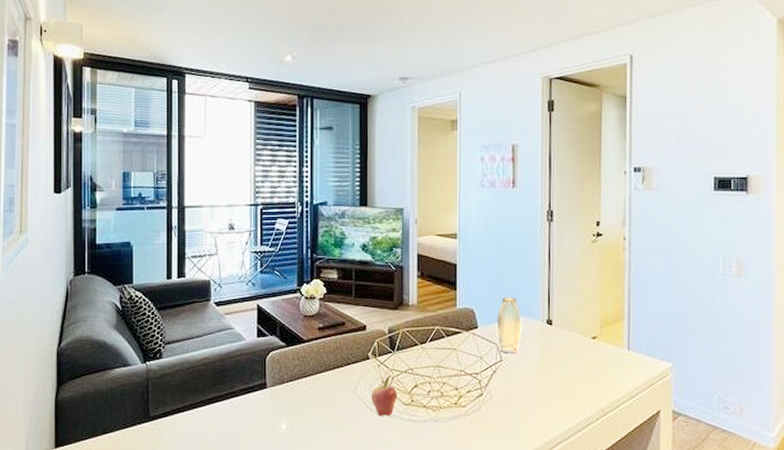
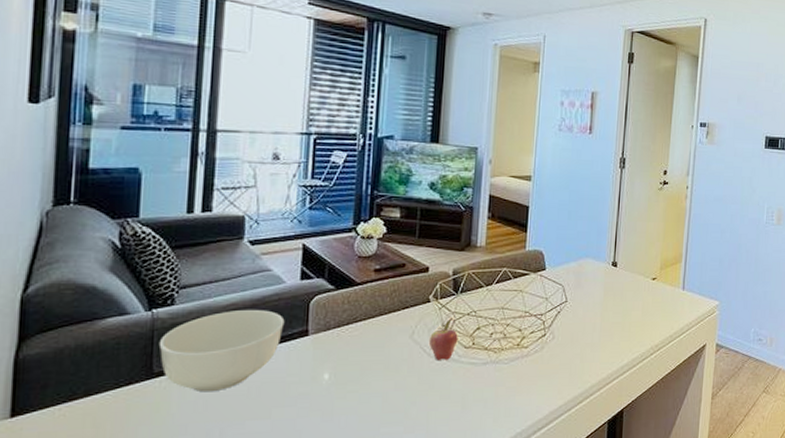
bowl: none [152,363,247,436] -> present [158,309,285,393]
vase: present [497,297,521,354] -> none [564,240,588,295]

